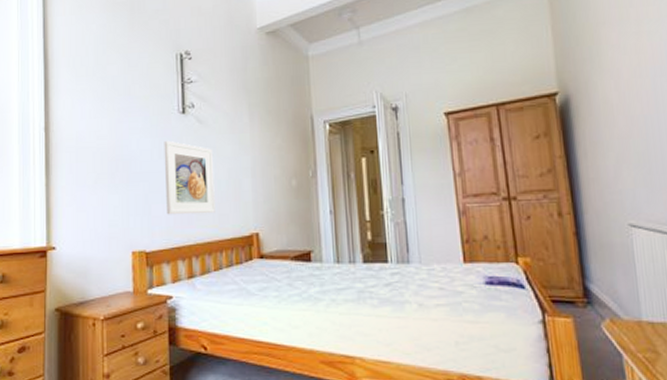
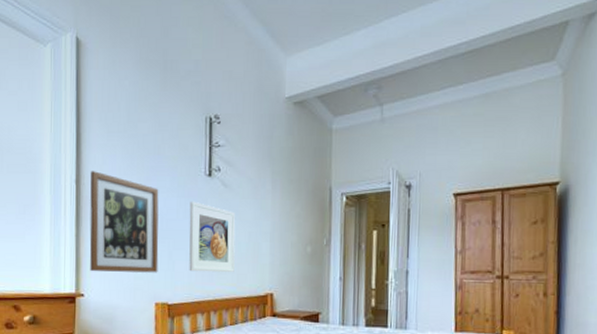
wall art: none [60,117,134,223] -> present [89,171,159,273]

